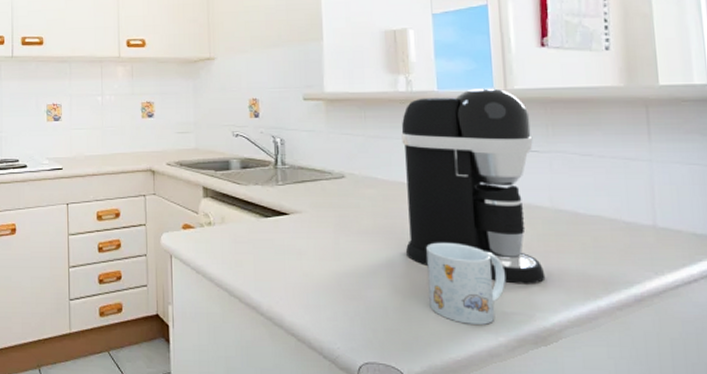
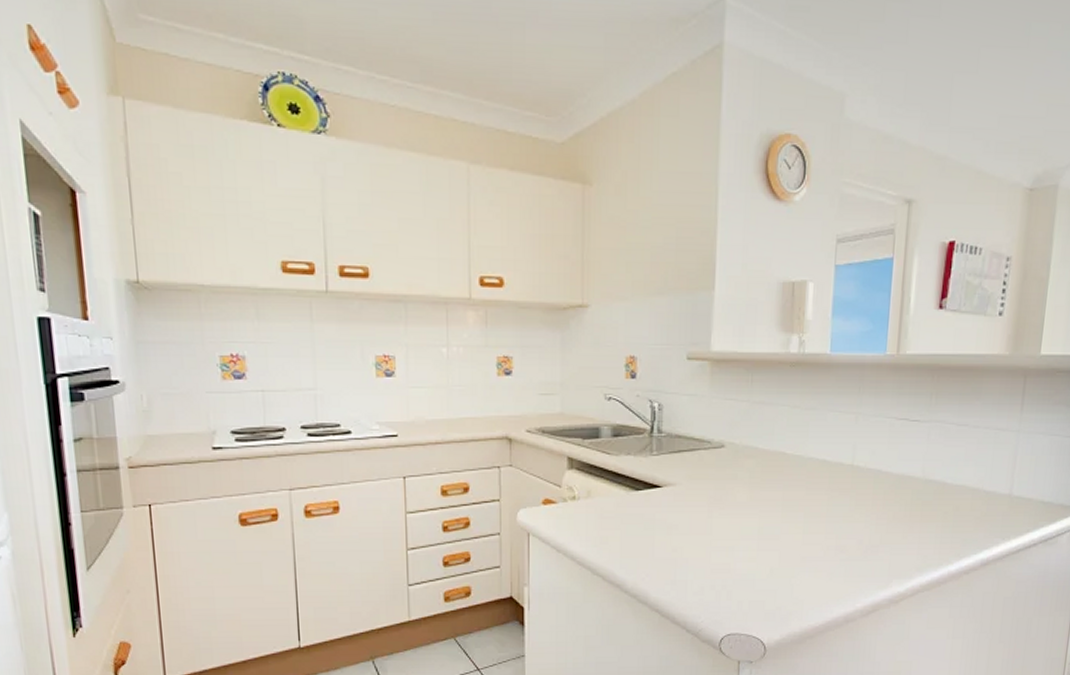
coffee maker: present [401,88,546,284] -> none [779,352,917,553]
mug: present [426,242,506,325] -> none [796,514,871,593]

